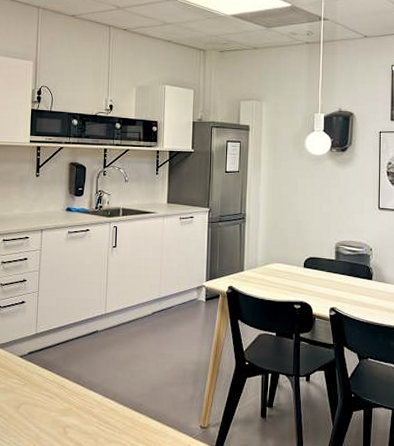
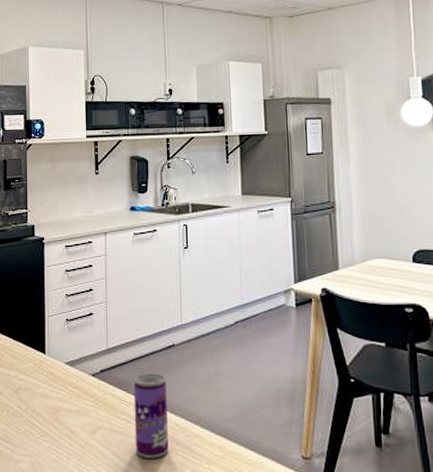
beverage can: none [55,355,88,429] -> present [133,373,169,458]

